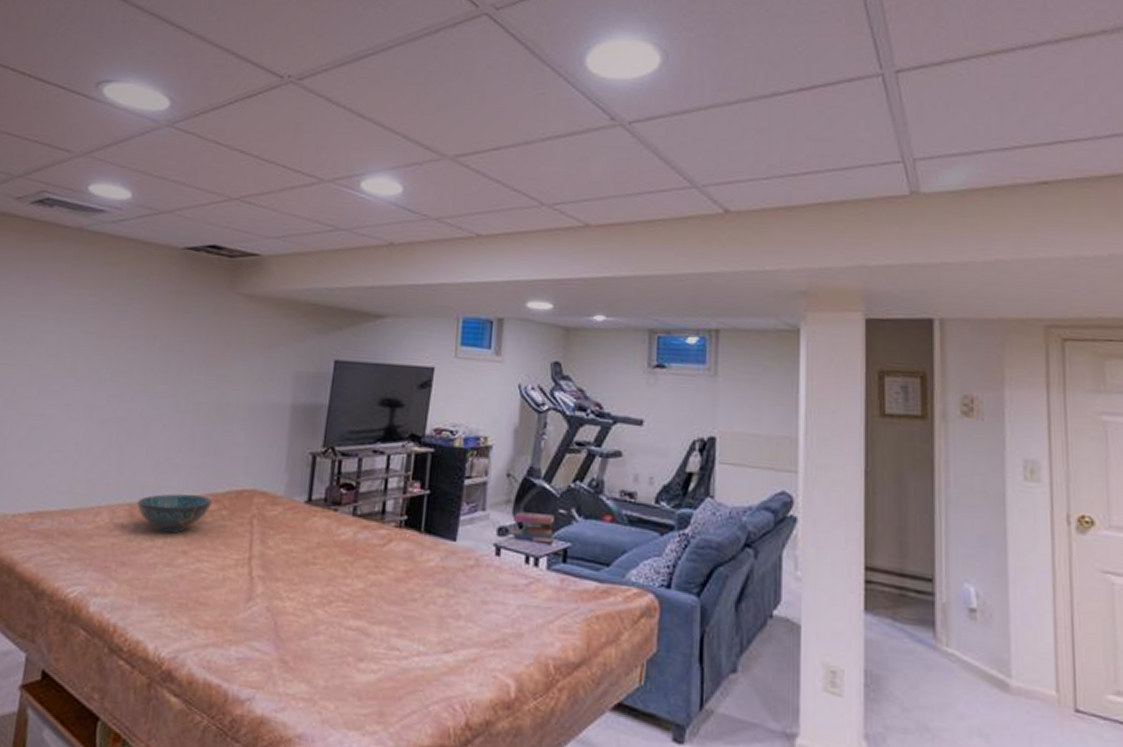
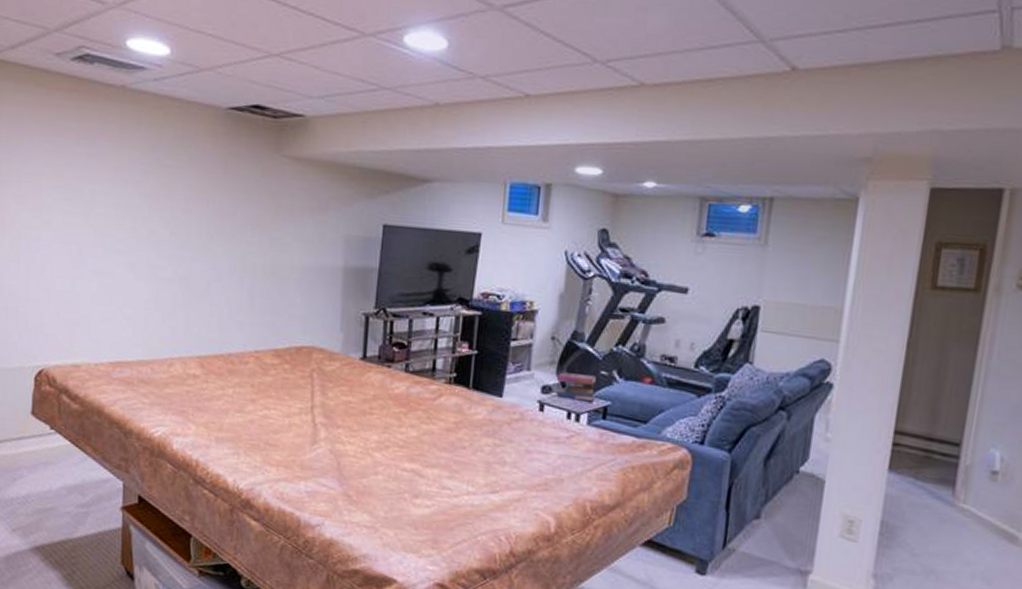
decorative bowl: present [137,493,212,533] -> none [206,348,274,384]

